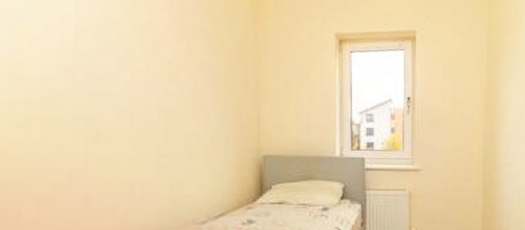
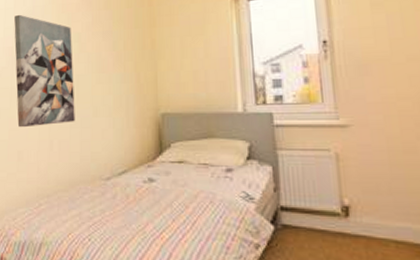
wall art: none [76,25,164,168] -> present [14,14,75,128]

